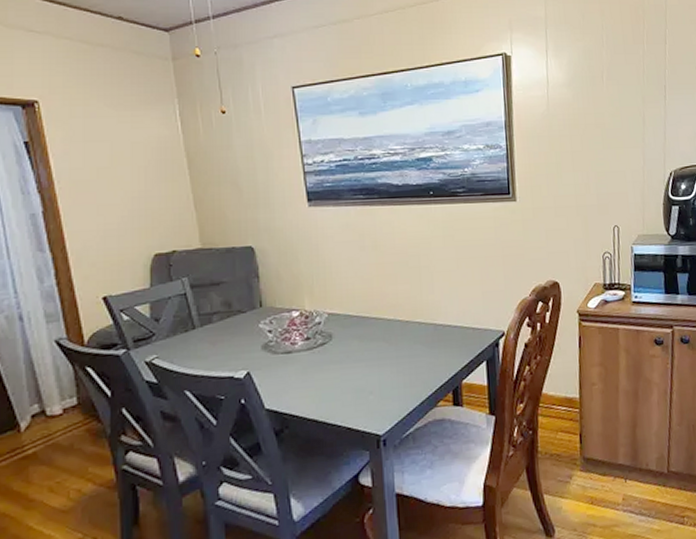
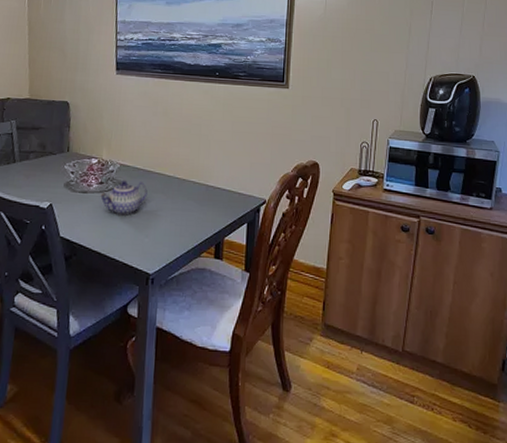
teapot: none [309,331,366,374] -> present [100,180,148,216]

